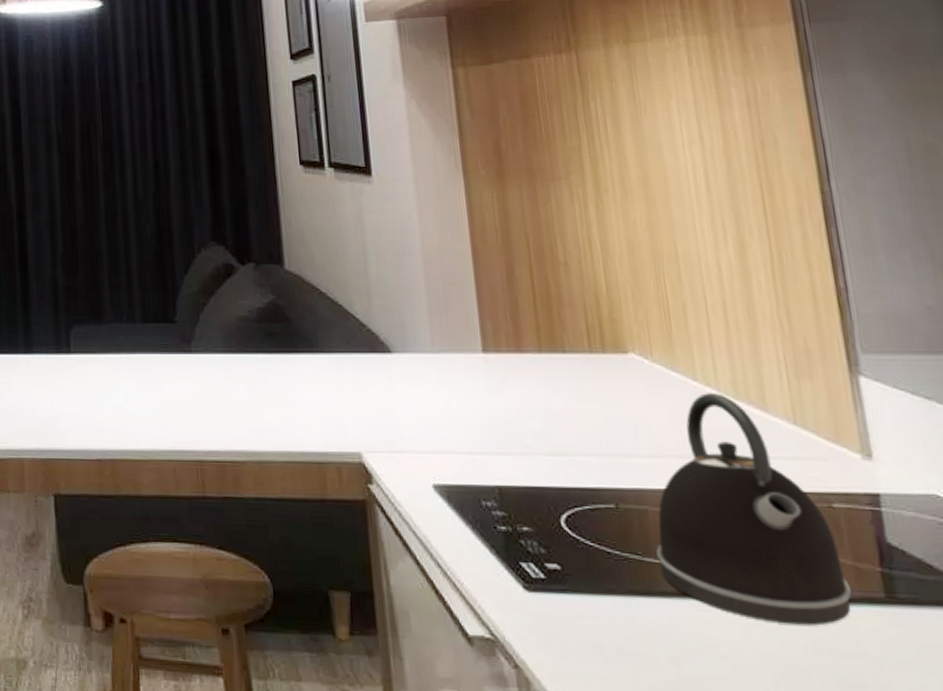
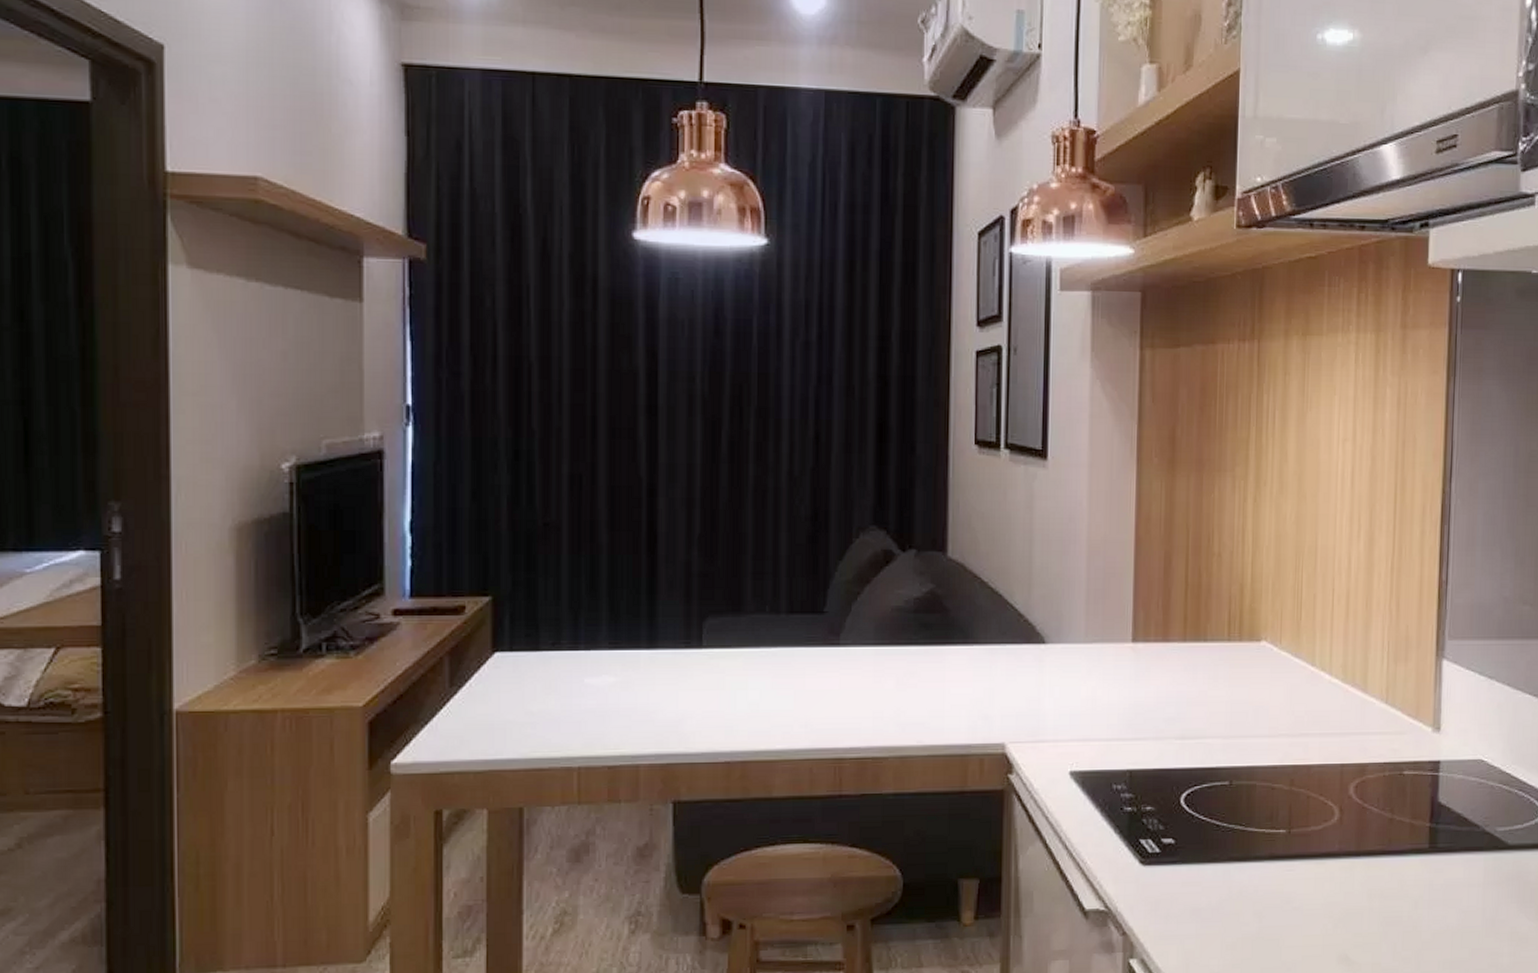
kettle: present [655,393,853,625] -> none [1256,677,1406,876]

